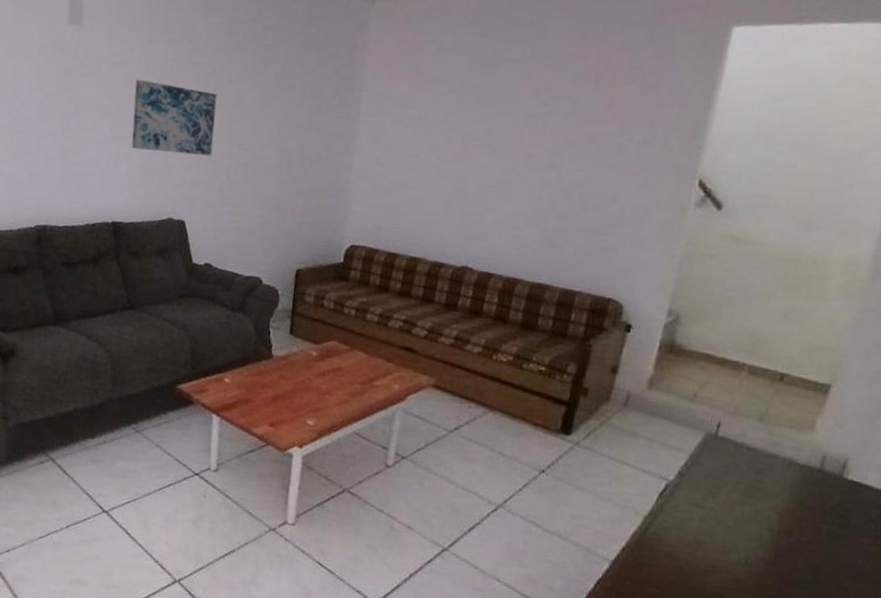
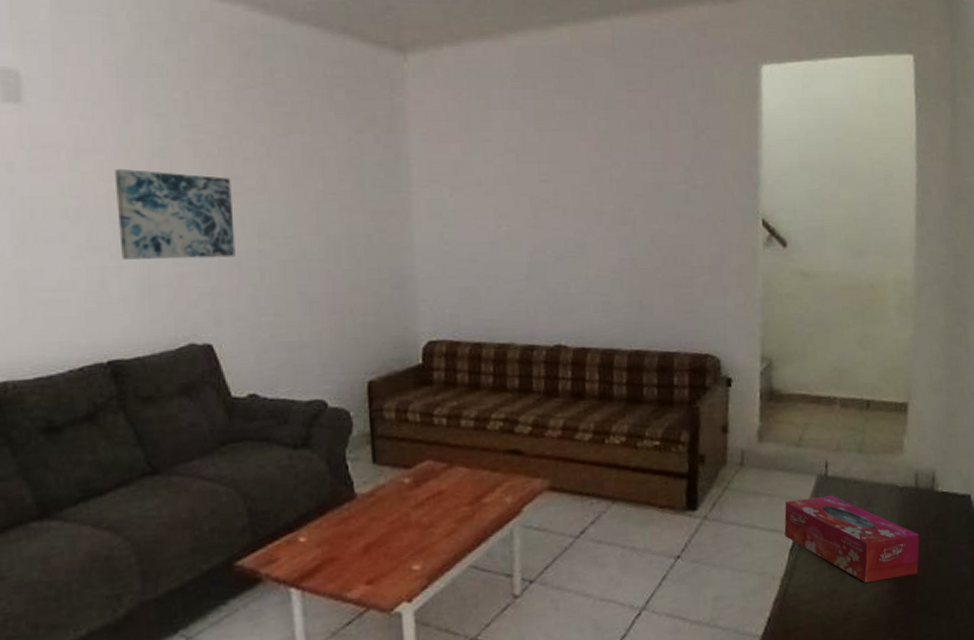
tissue box: none [657,448,812,552] -> present [784,495,920,583]

